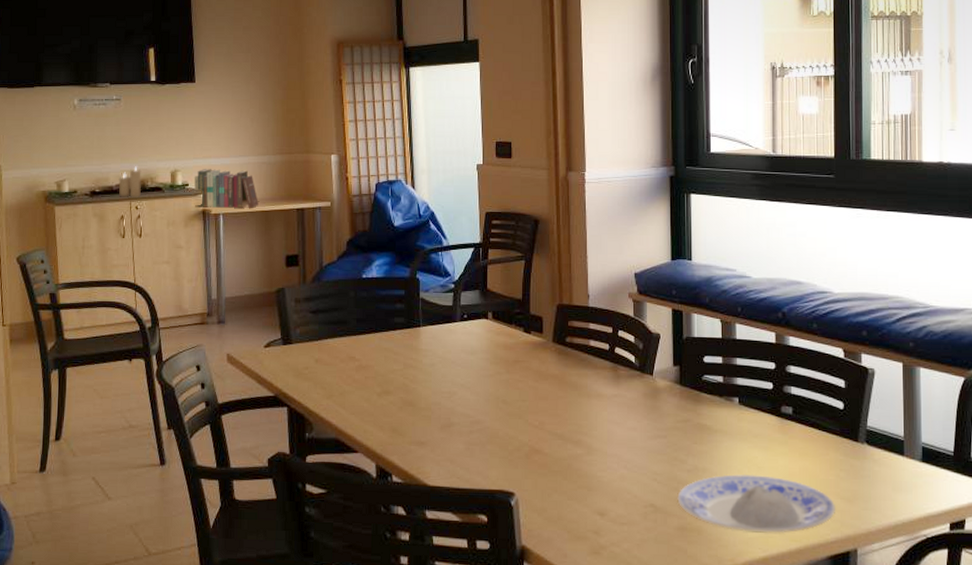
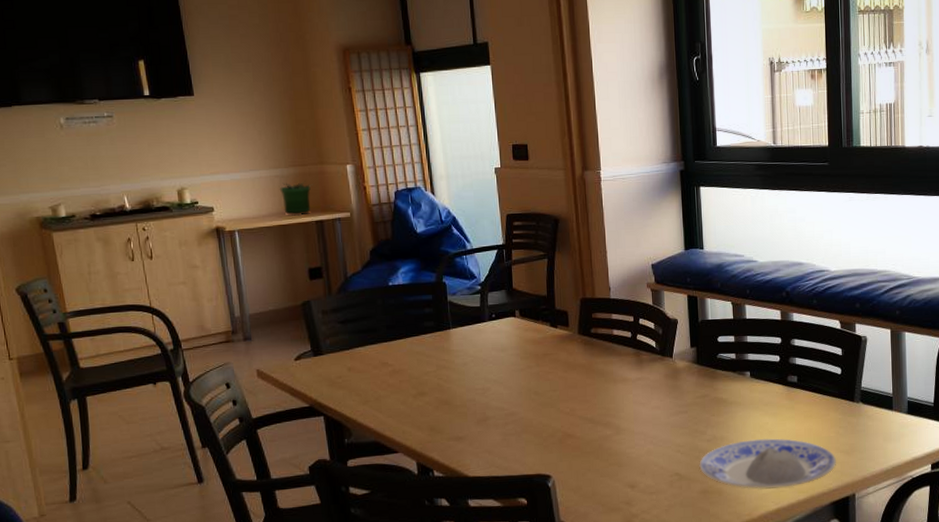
candle: present [118,166,141,197] -> none [120,186,147,219]
books: present [194,169,259,209] -> none [203,185,275,225]
planter: none [265,168,299,202] -> present [279,181,314,216]

